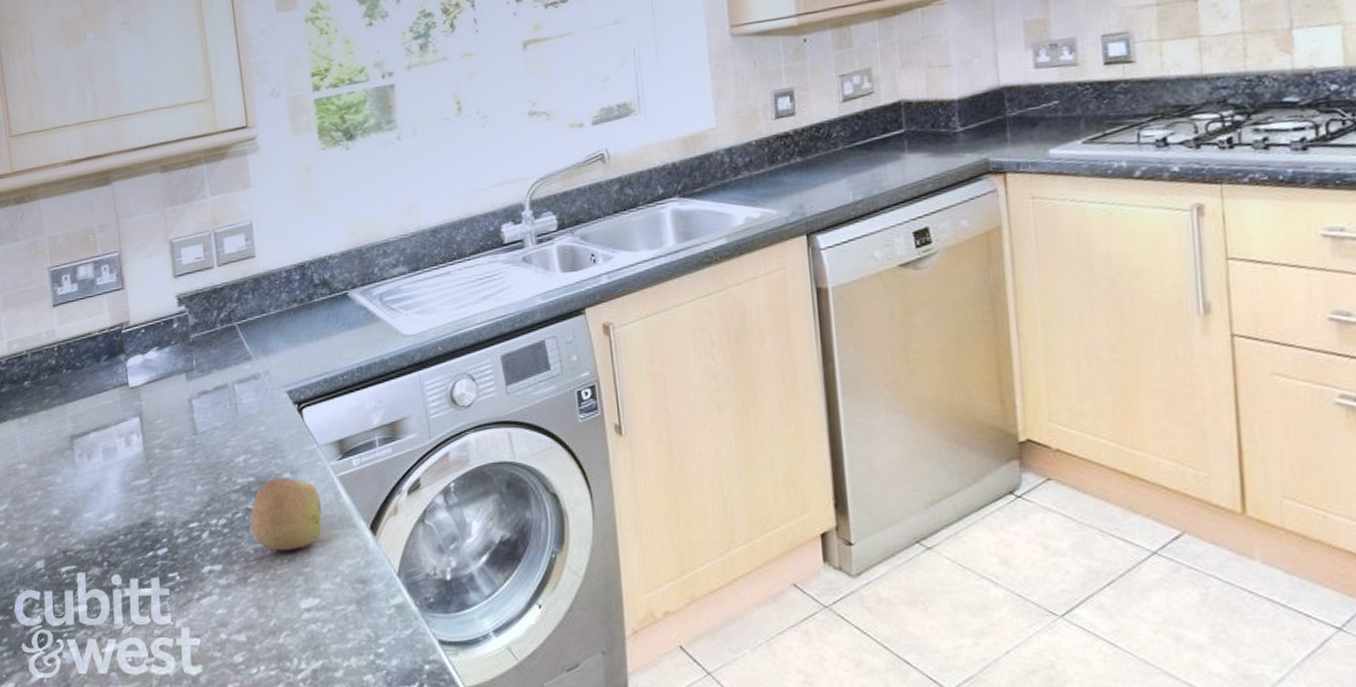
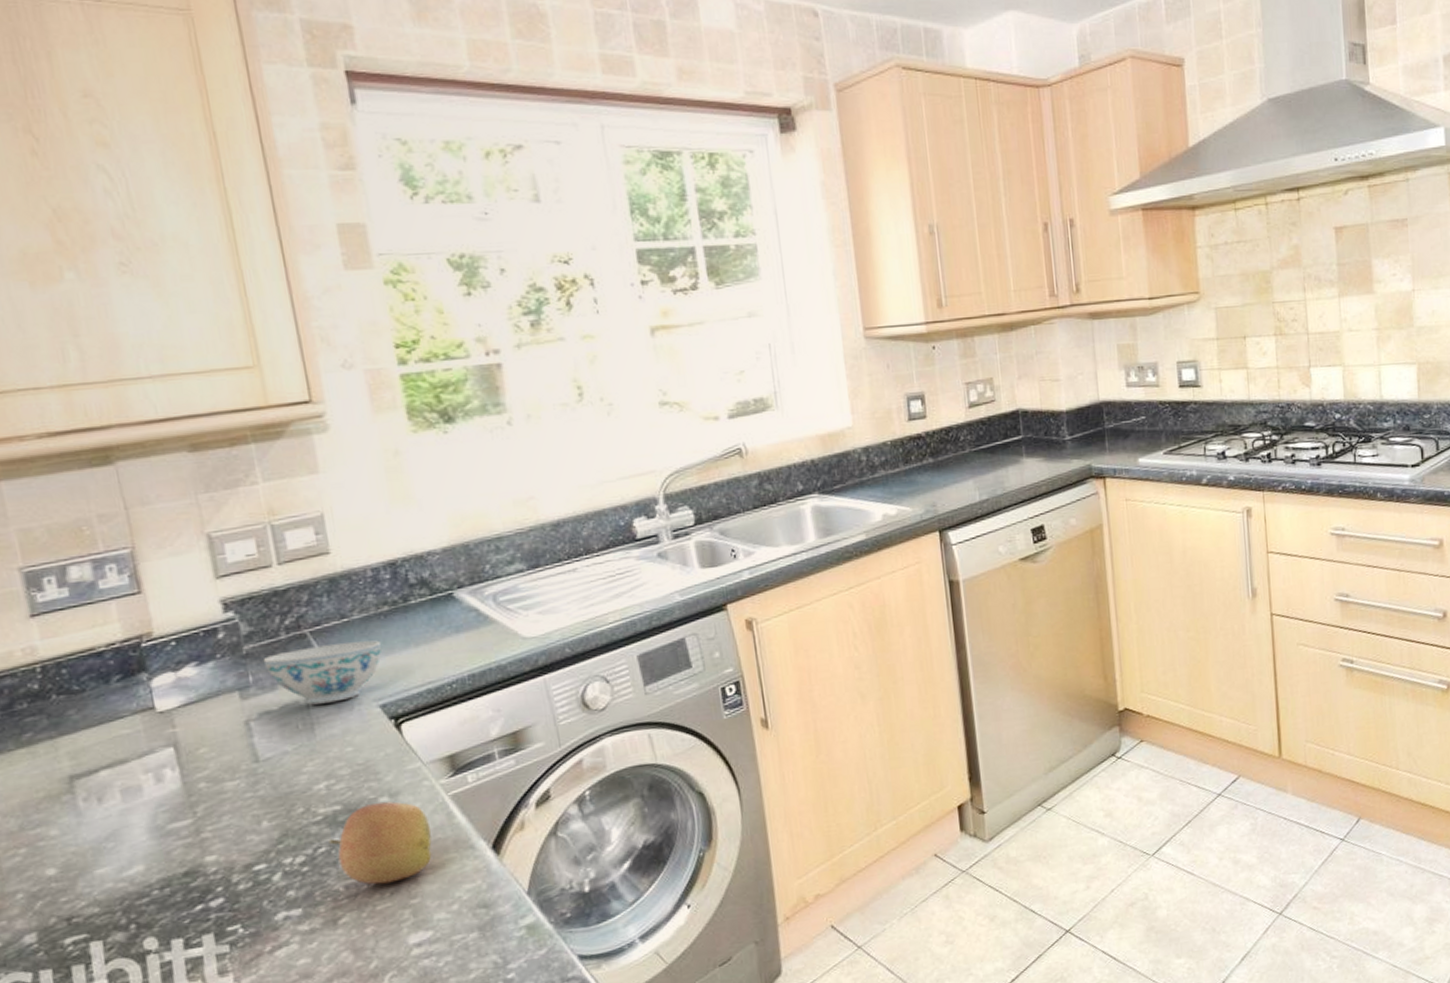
bowl: none [203,333,291,388] -> present [263,640,382,705]

